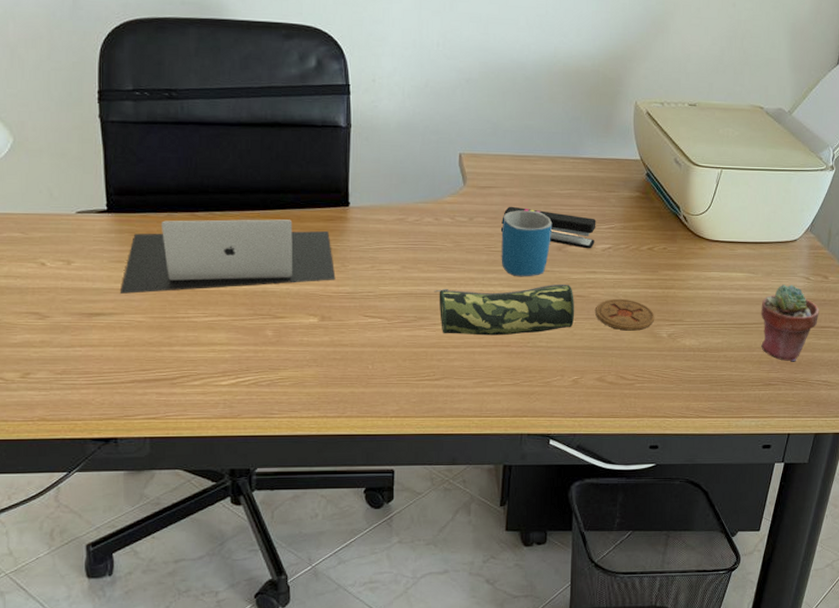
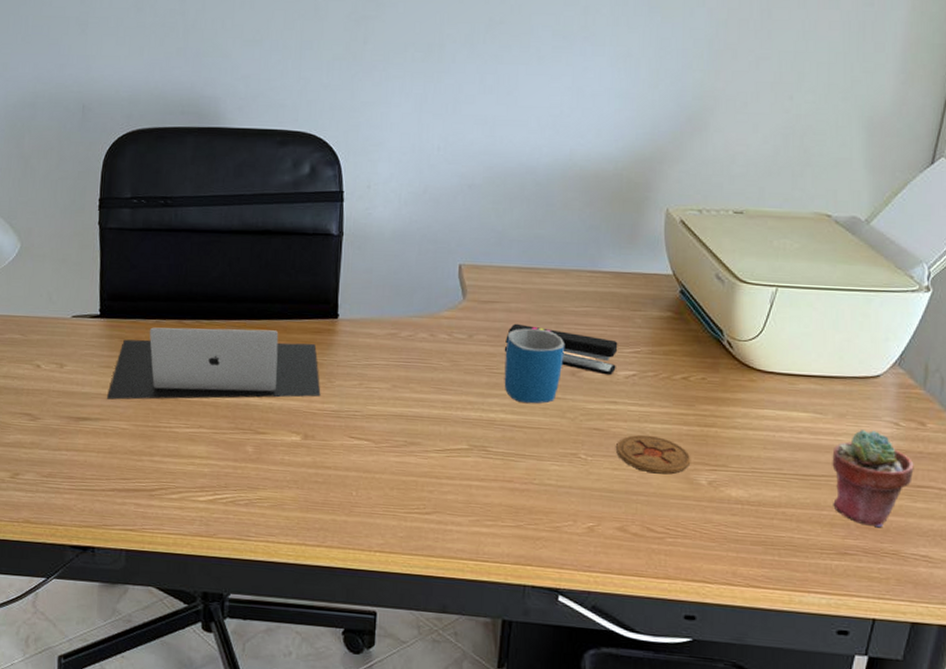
pencil case: present [434,284,575,336] -> none [427,412,591,469]

